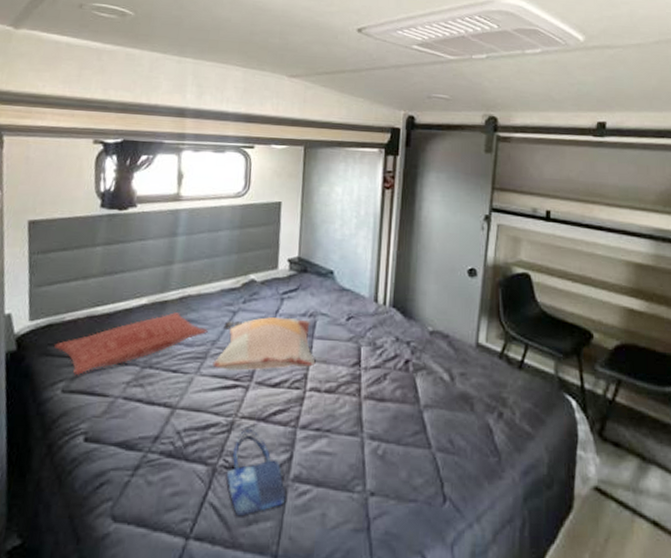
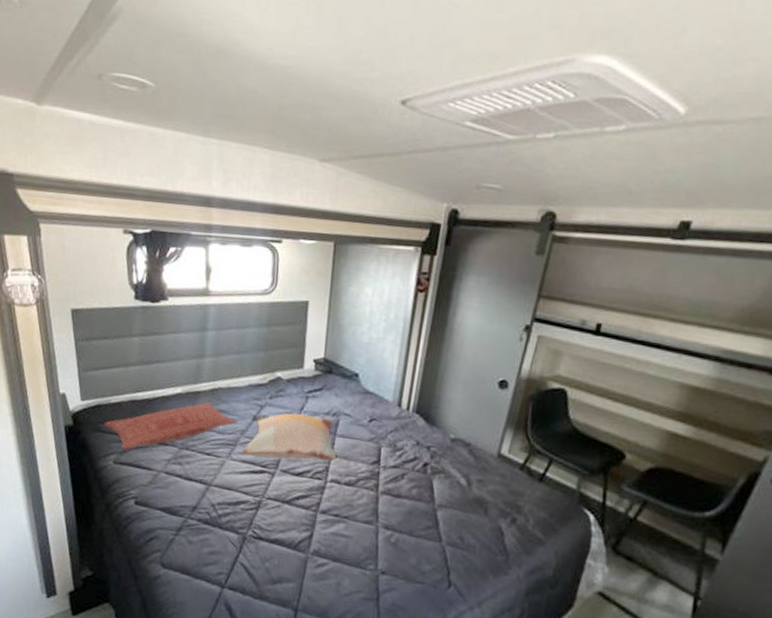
shopping bag: present [226,429,286,516] -> none [254,508,307,576]

